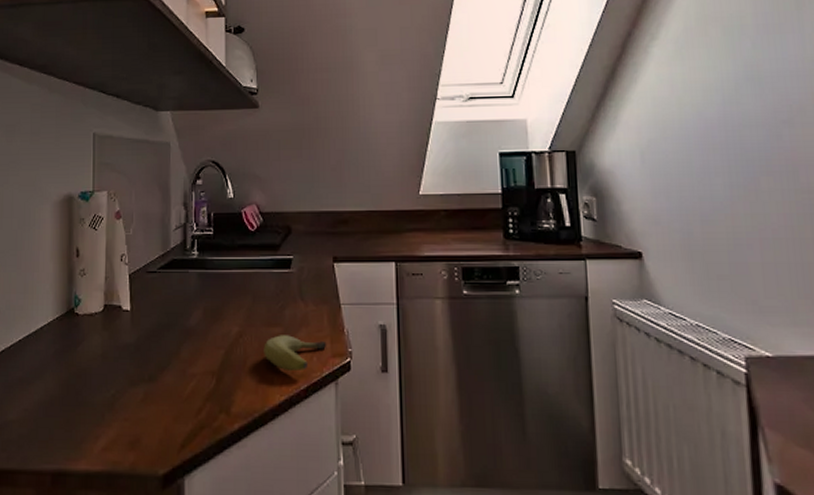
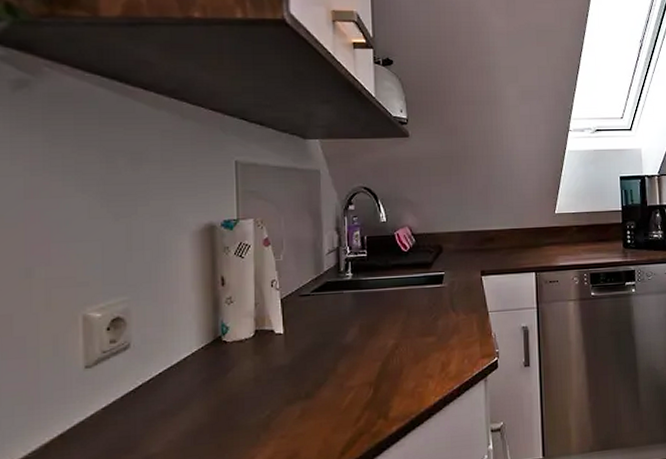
fruit: present [264,335,327,372] -> none [419,343,477,375]

